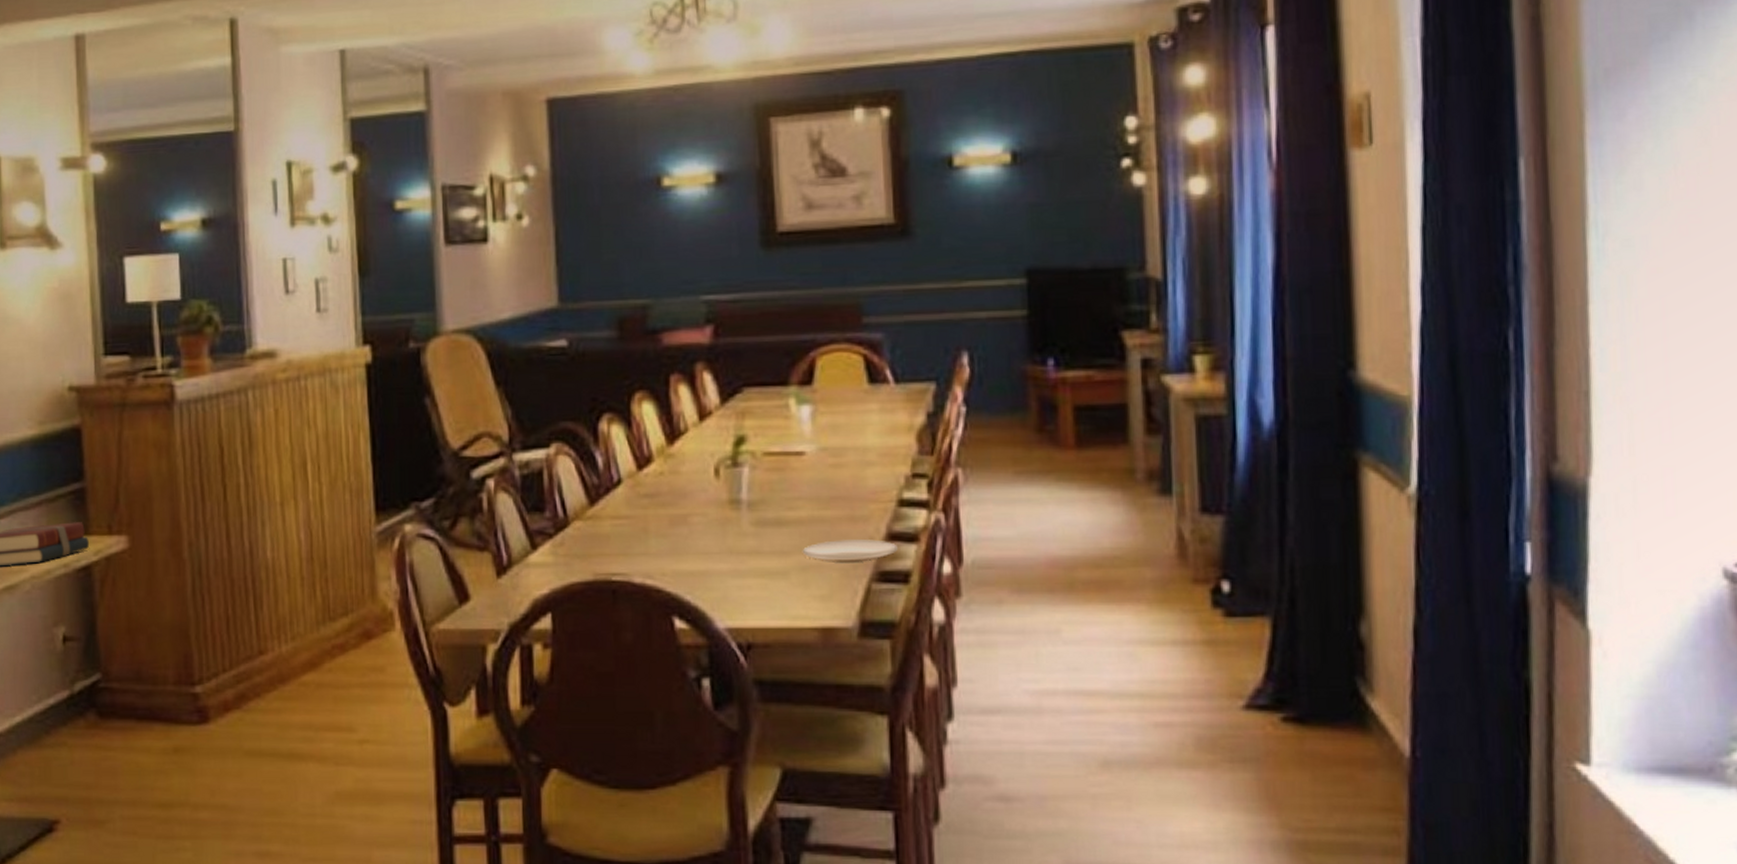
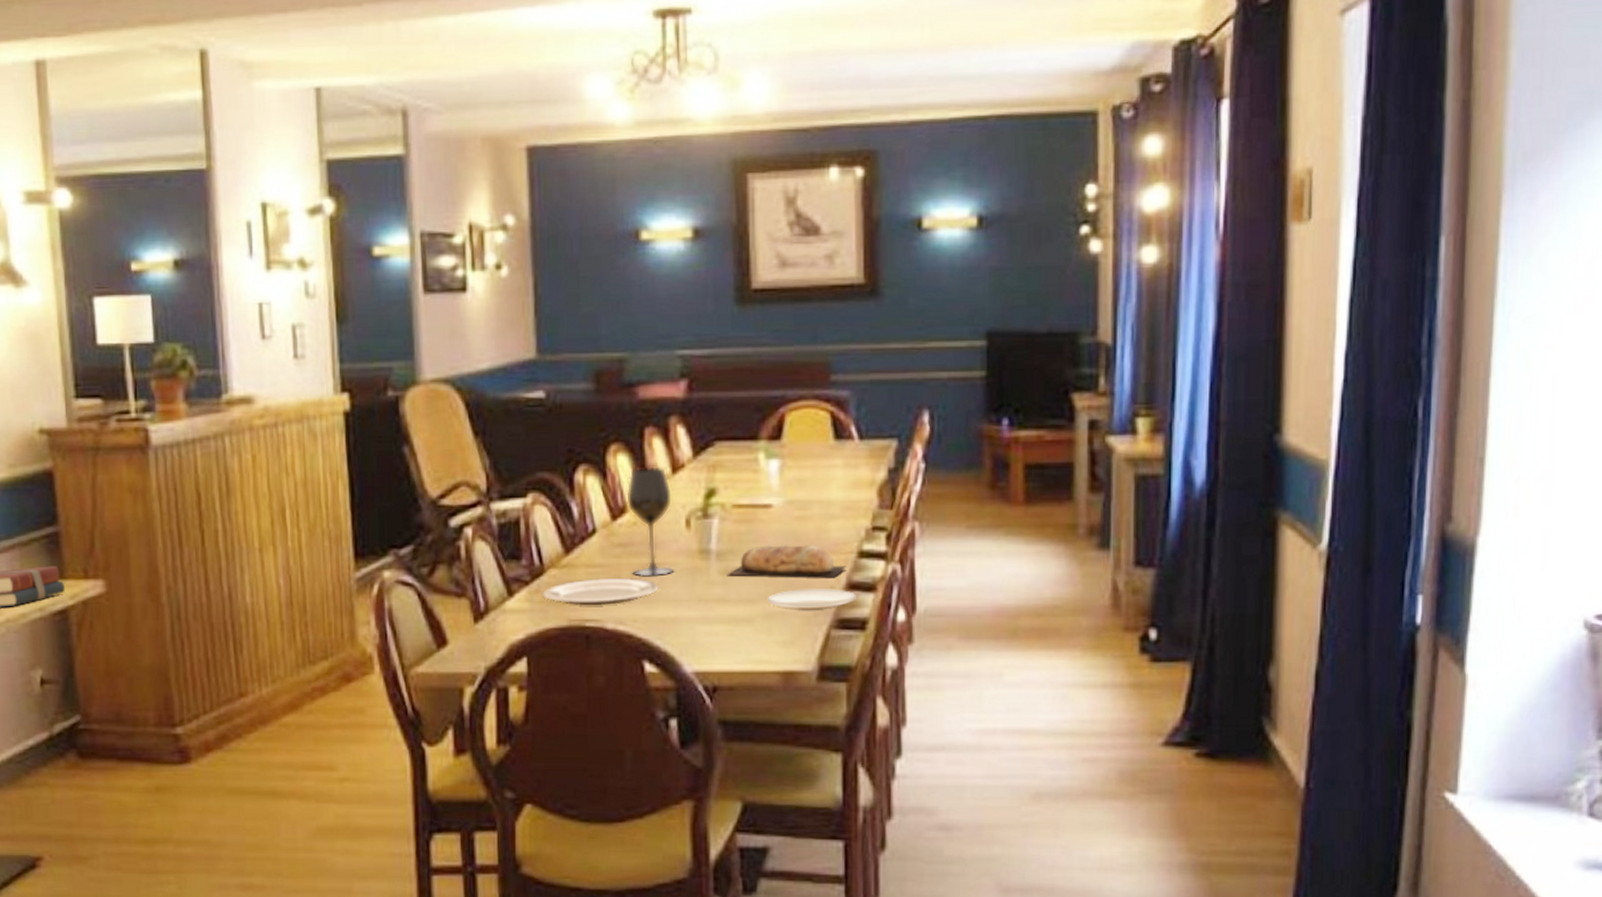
plate: none [567,530,688,558] -> present [543,578,659,605]
wineglass: none [652,414,703,529] -> present [626,466,674,577]
bread loaf: none [759,493,886,529] -> present [727,545,847,578]

